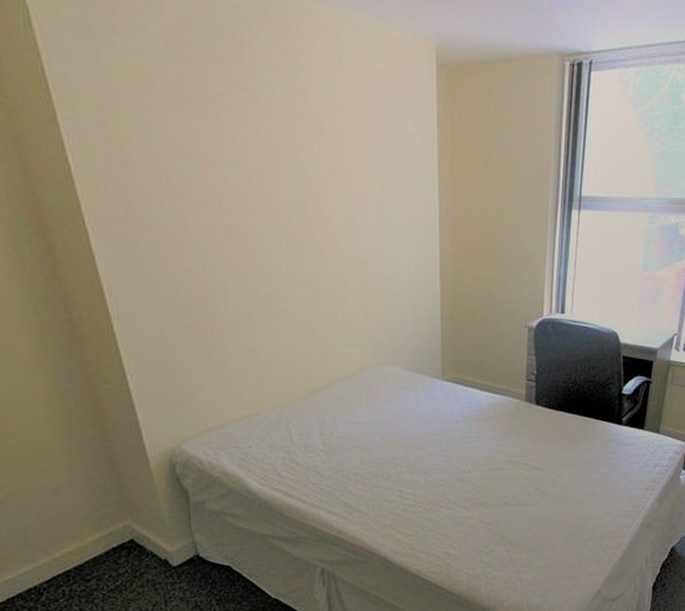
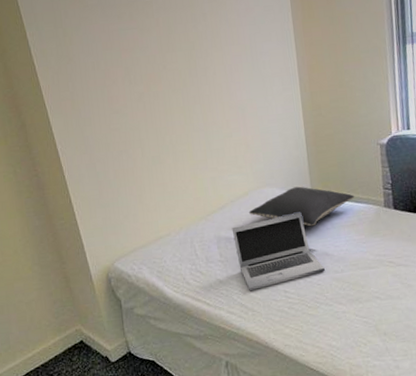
laptop: none [339,399,449,488] -> present [231,212,325,290]
pillow: none [362,368,493,417] -> present [248,186,355,227]

